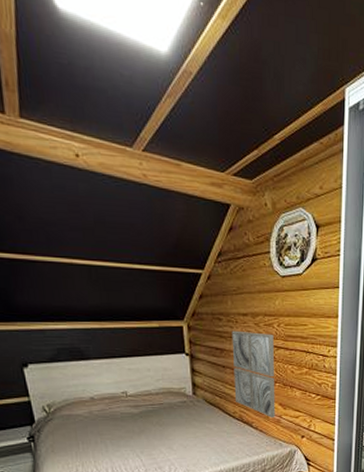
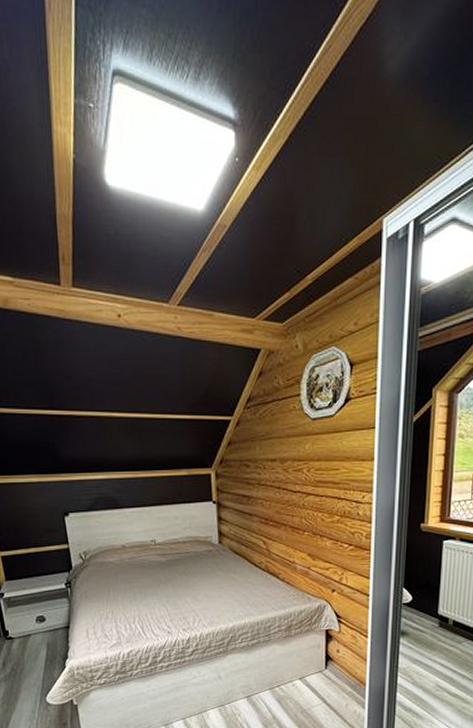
wall art: present [232,330,275,417] -> none [259,477,304,569]

